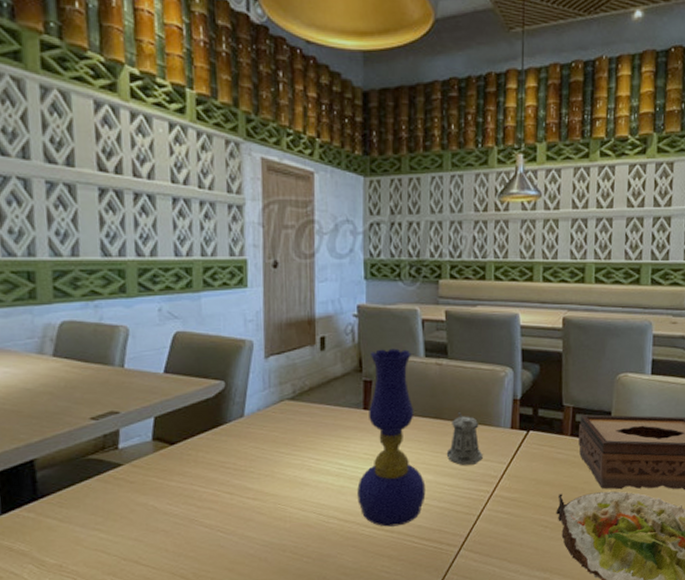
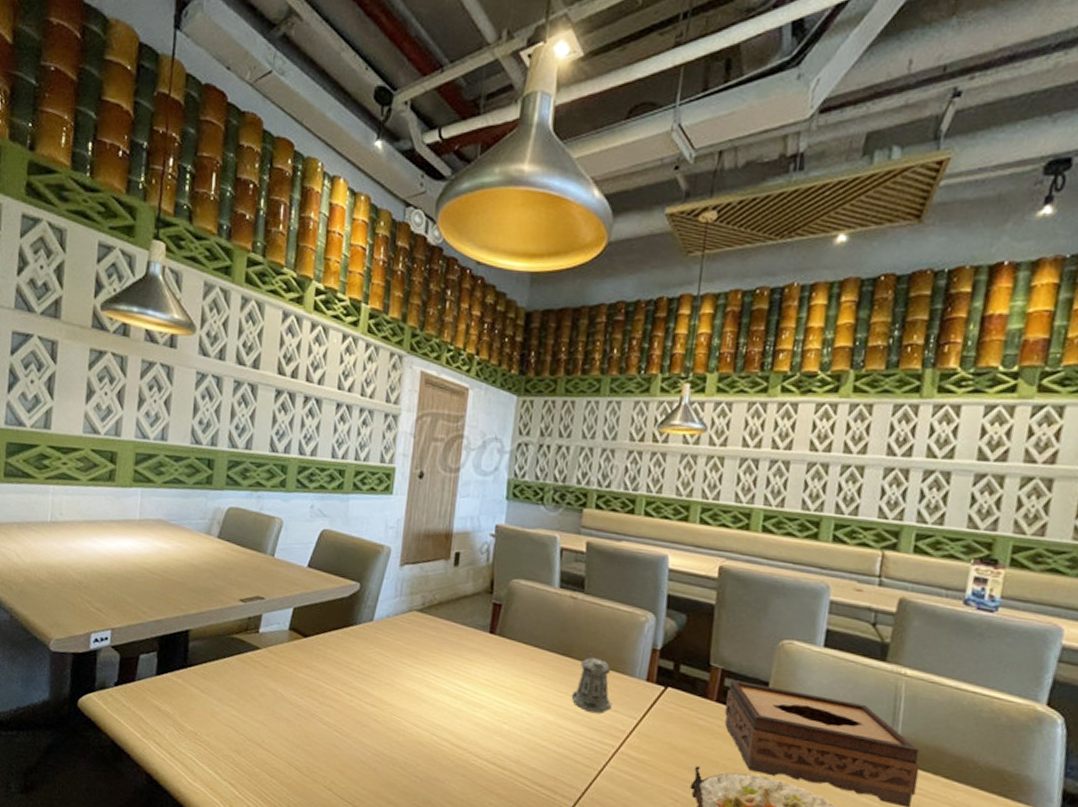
oil lamp: present [357,348,426,527] -> none [472,573,546,764]

